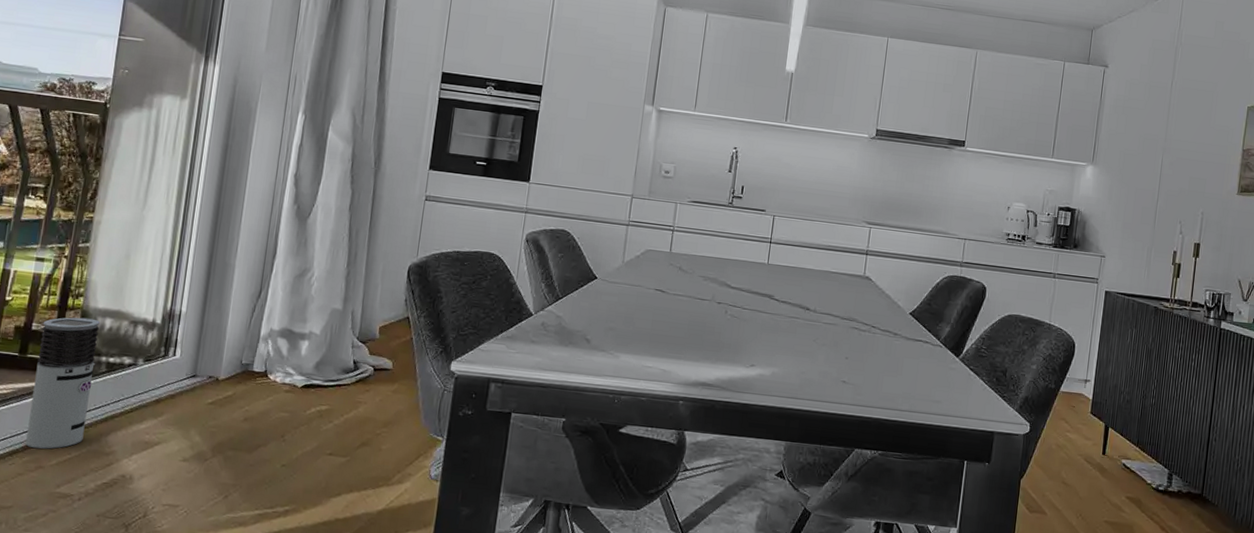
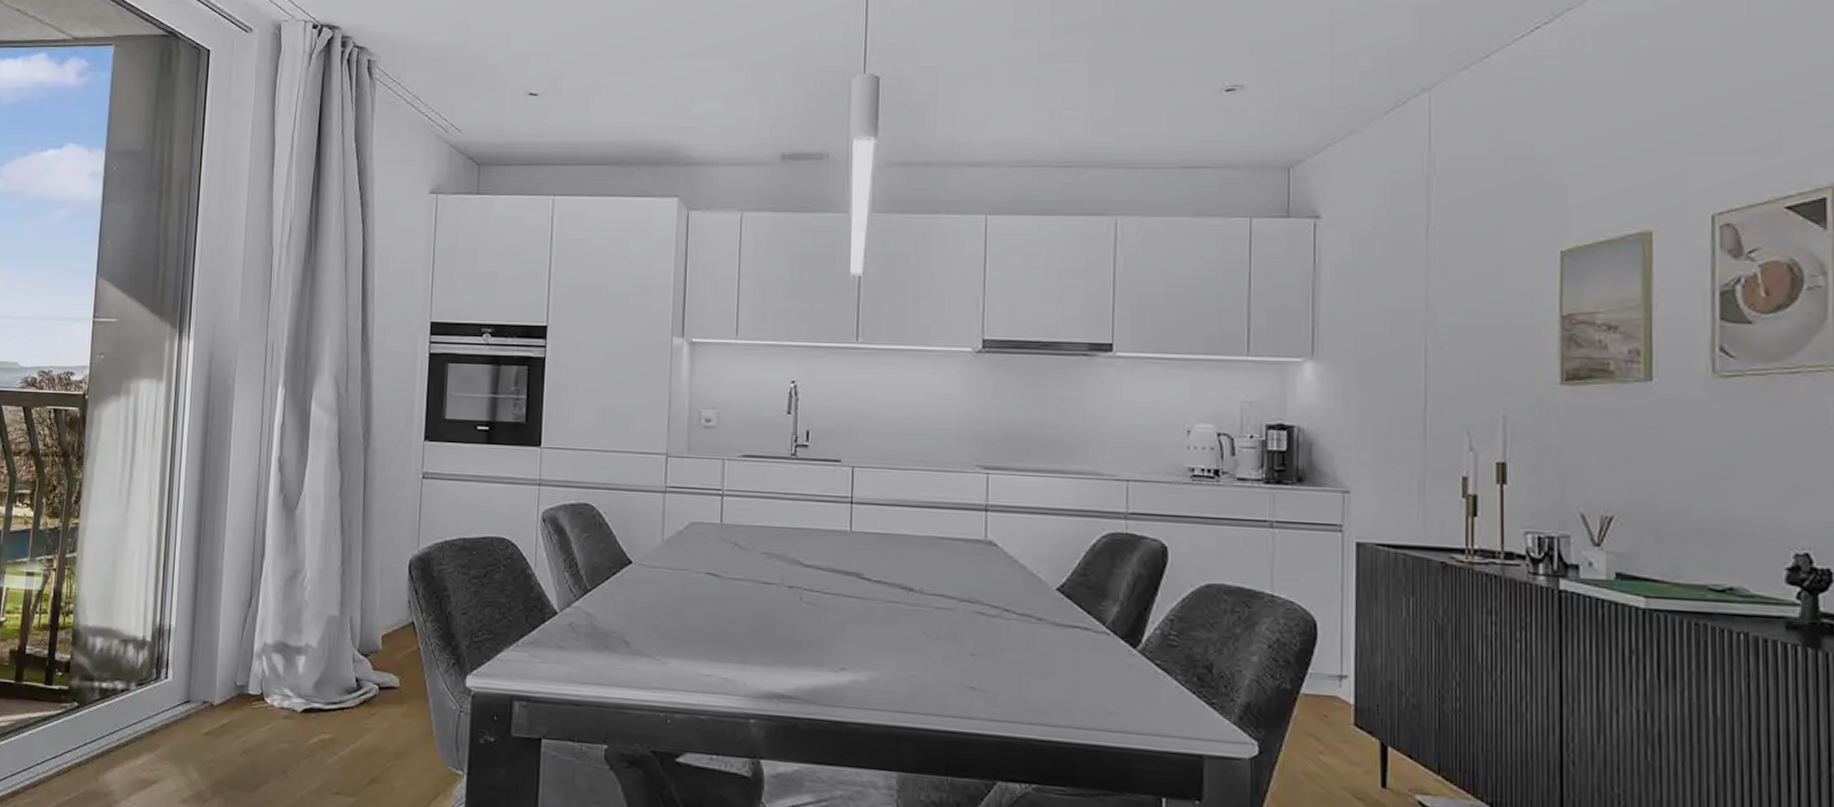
air purifier: present [25,317,100,450] -> none [26,637,91,790]

